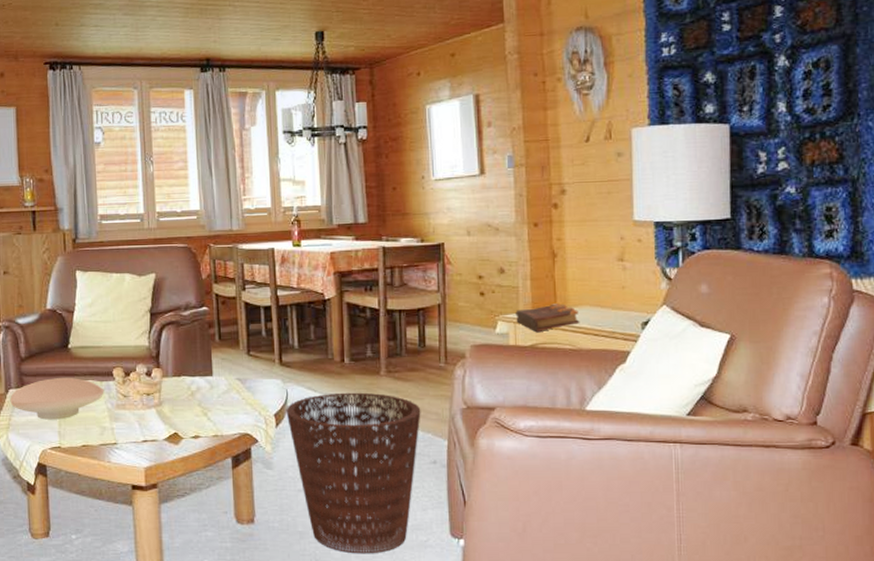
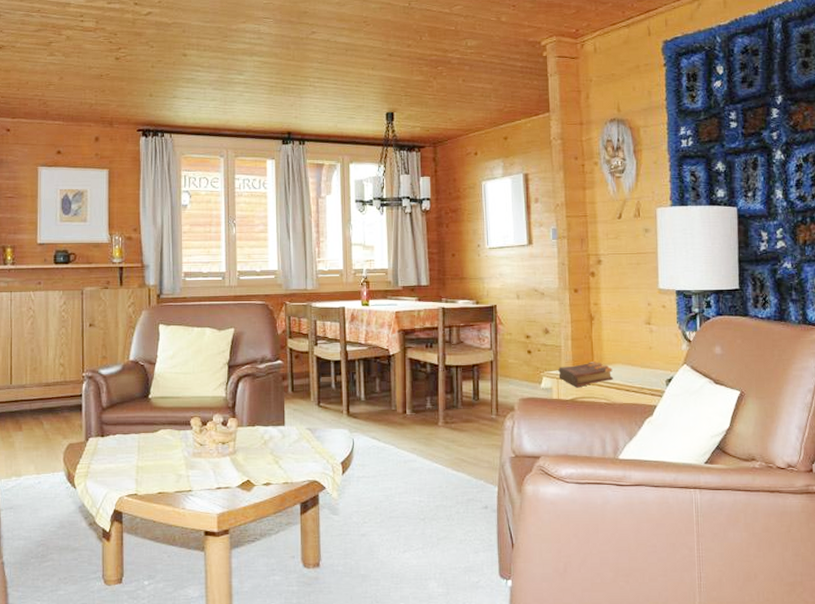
decorative bowl: present [10,377,104,420] -> none [90,426,182,468]
basket: present [286,392,421,554] -> none [352,442,475,596]

